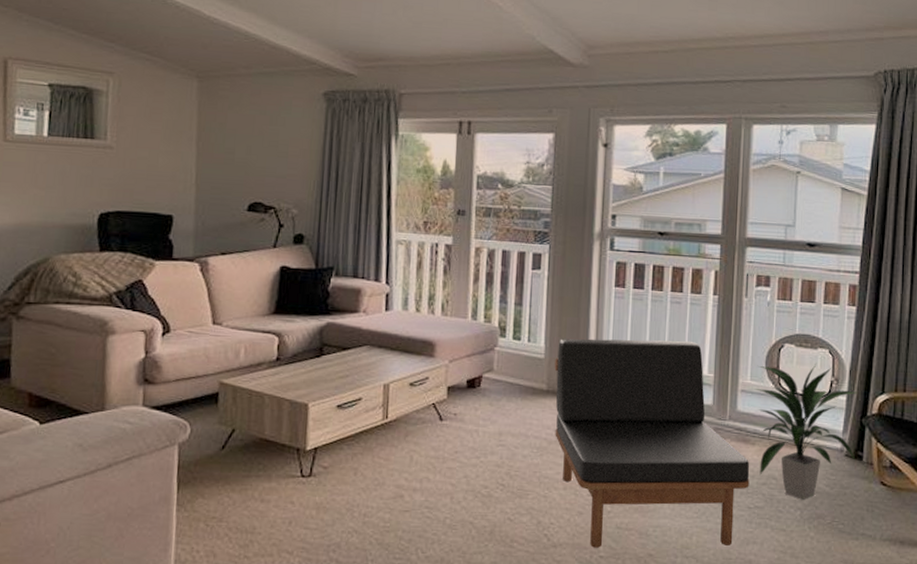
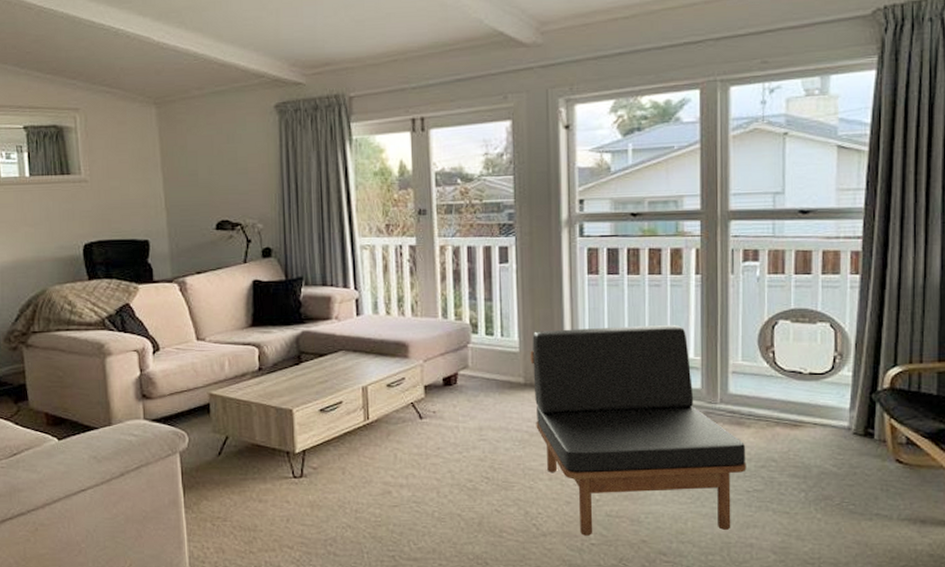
indoor plant: present [755,364,858,500] -> none [748,339,866,481]

